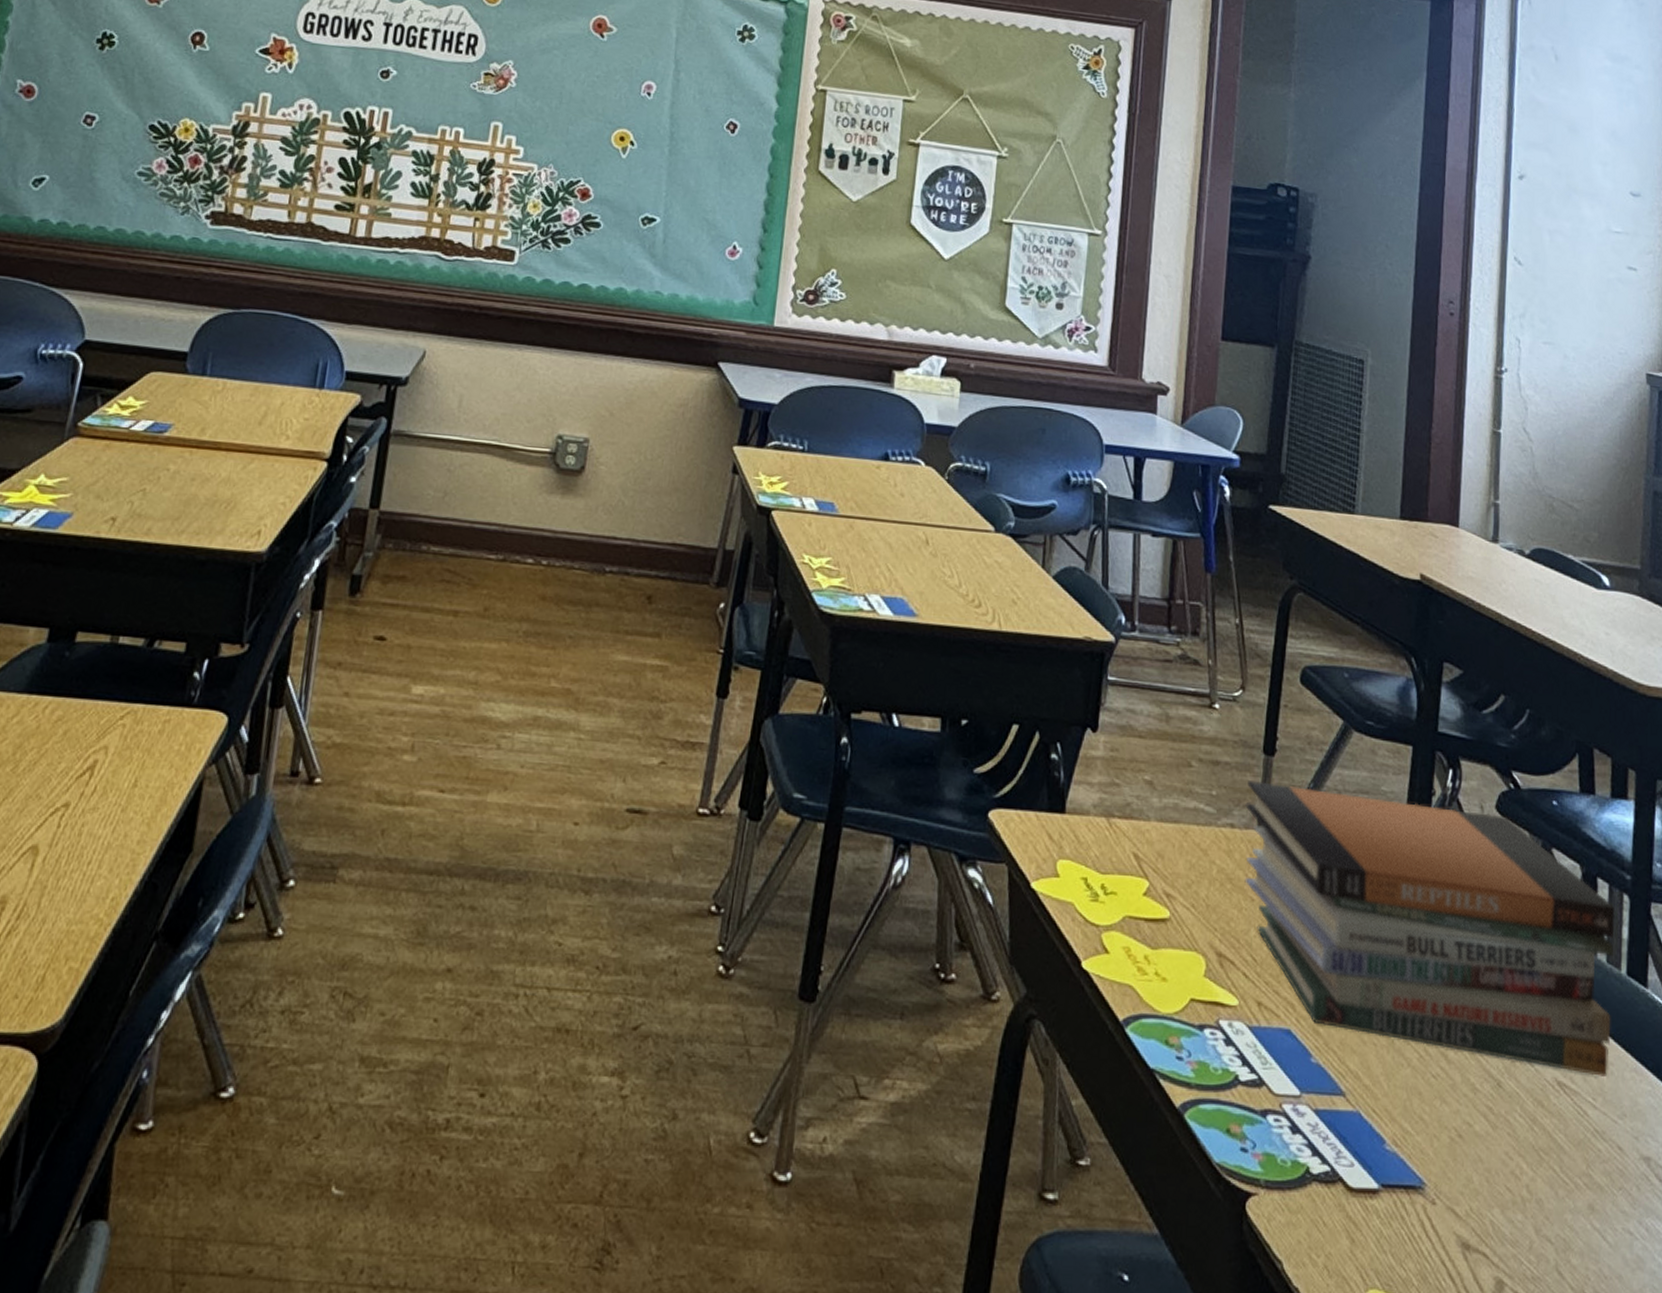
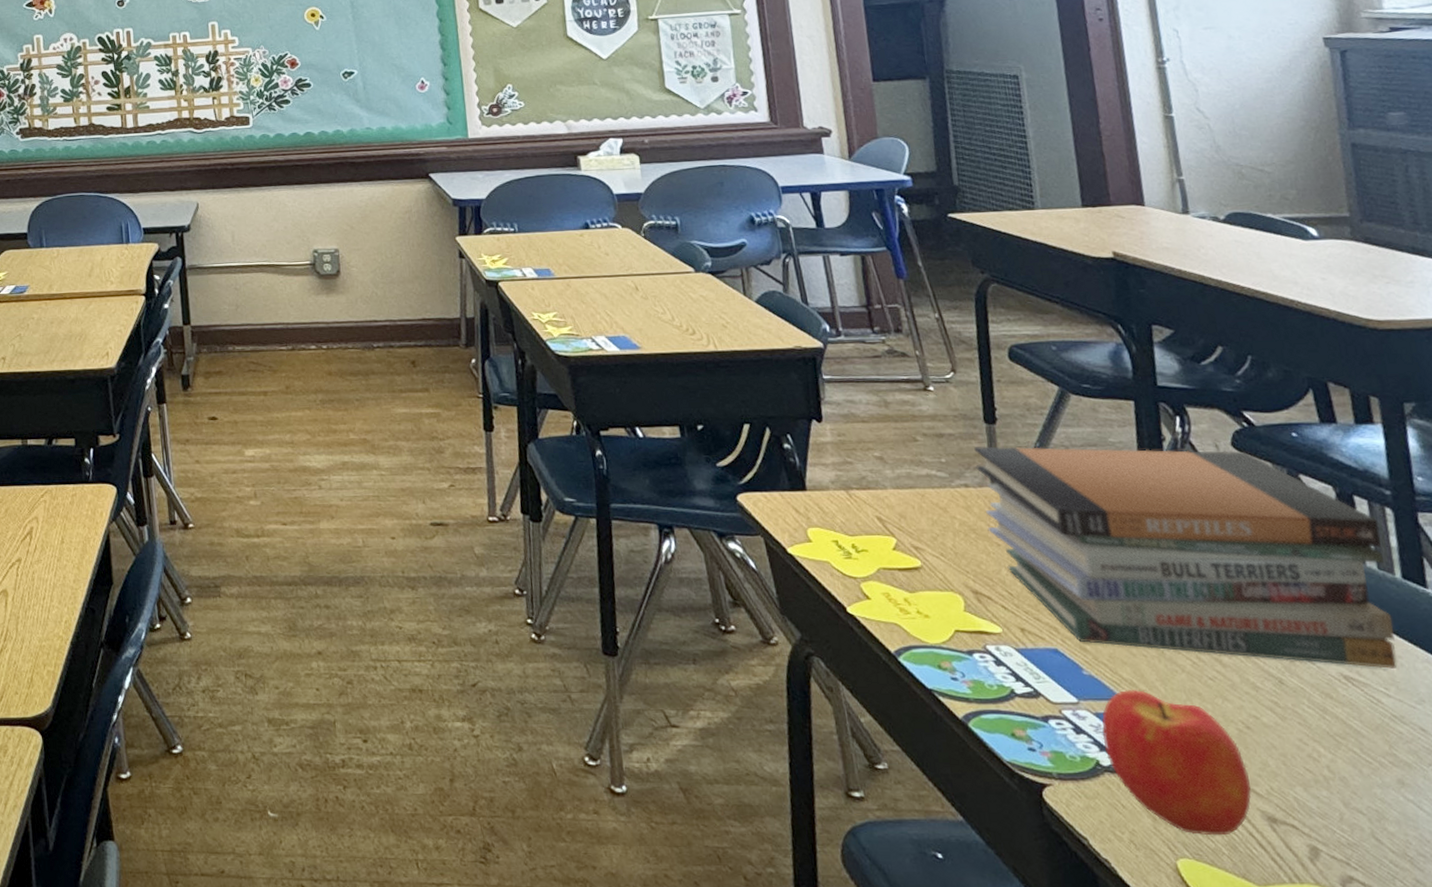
apple: none [1317,1084,1452,1263] -> present [1102,690,1252,836]

